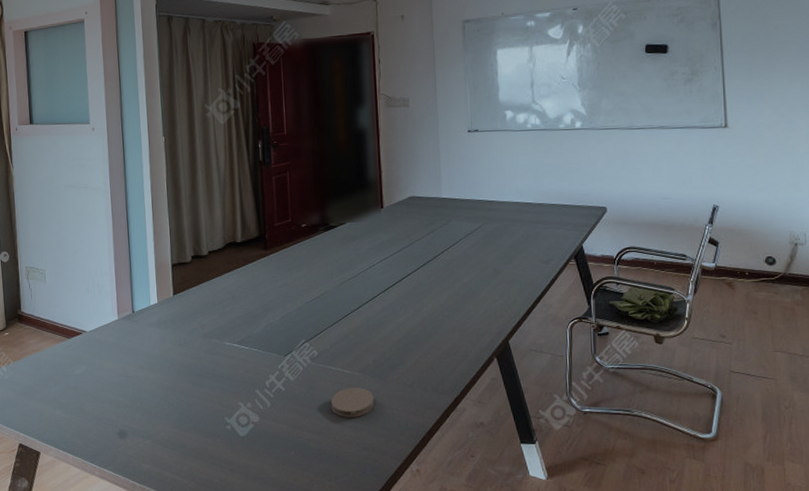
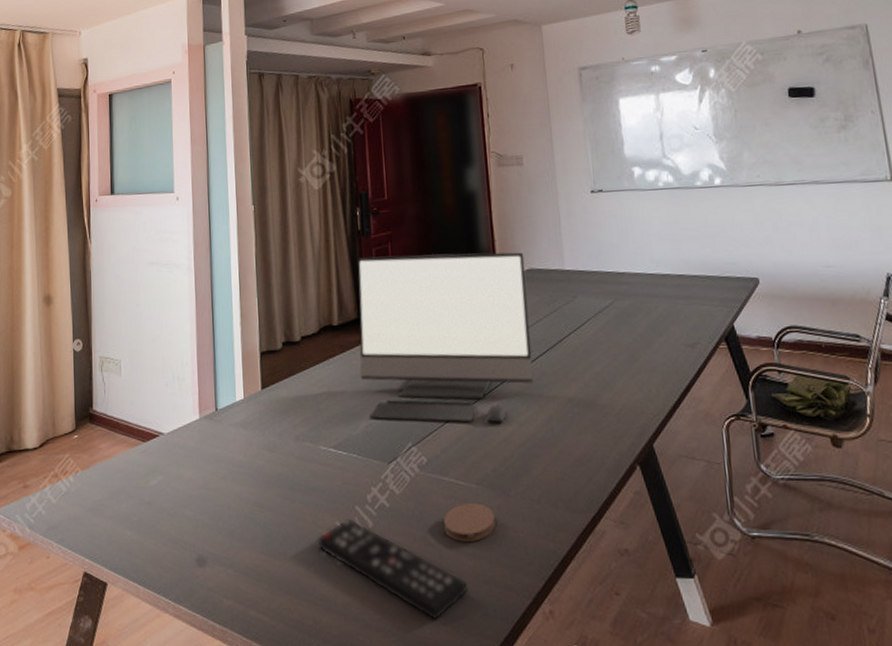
remote control: none [221,399,350,478] -> present [316,518,469,620]
monitor: none [258,182,411,323] -> present [356,252,534,423]

